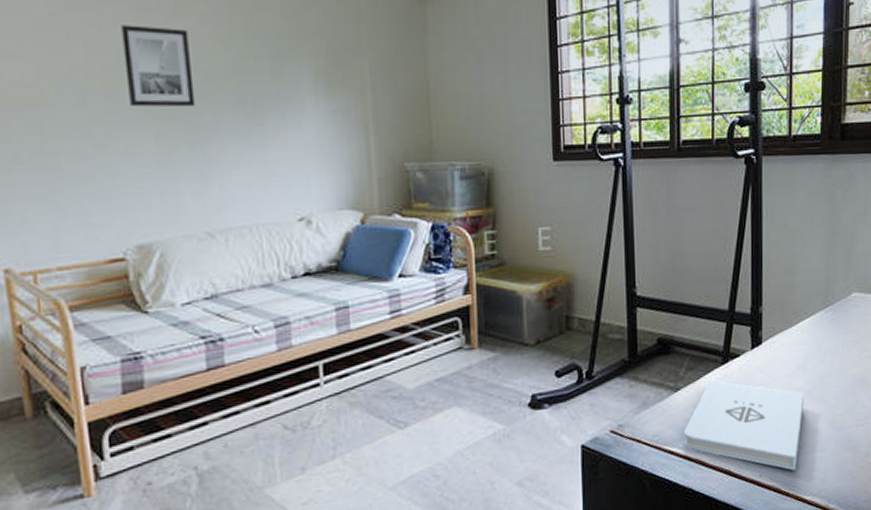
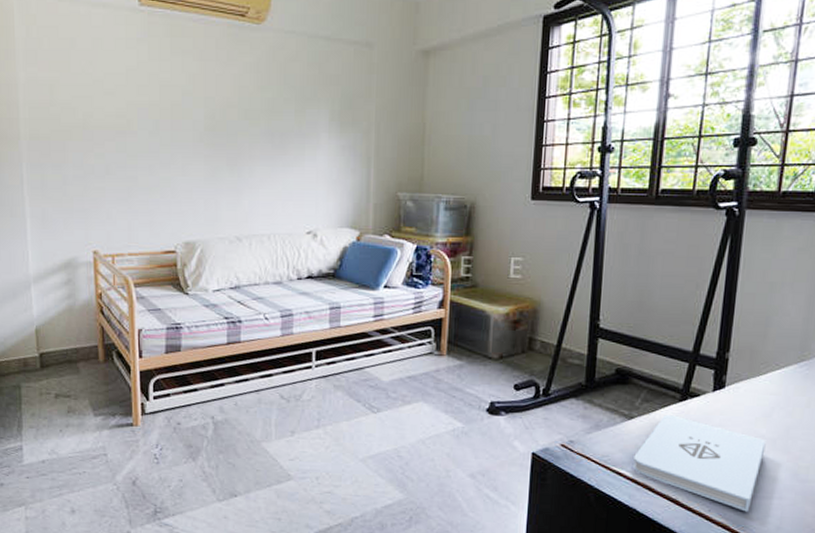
wall art: present [121,25,196,108] -> none [187,72,236,138]

